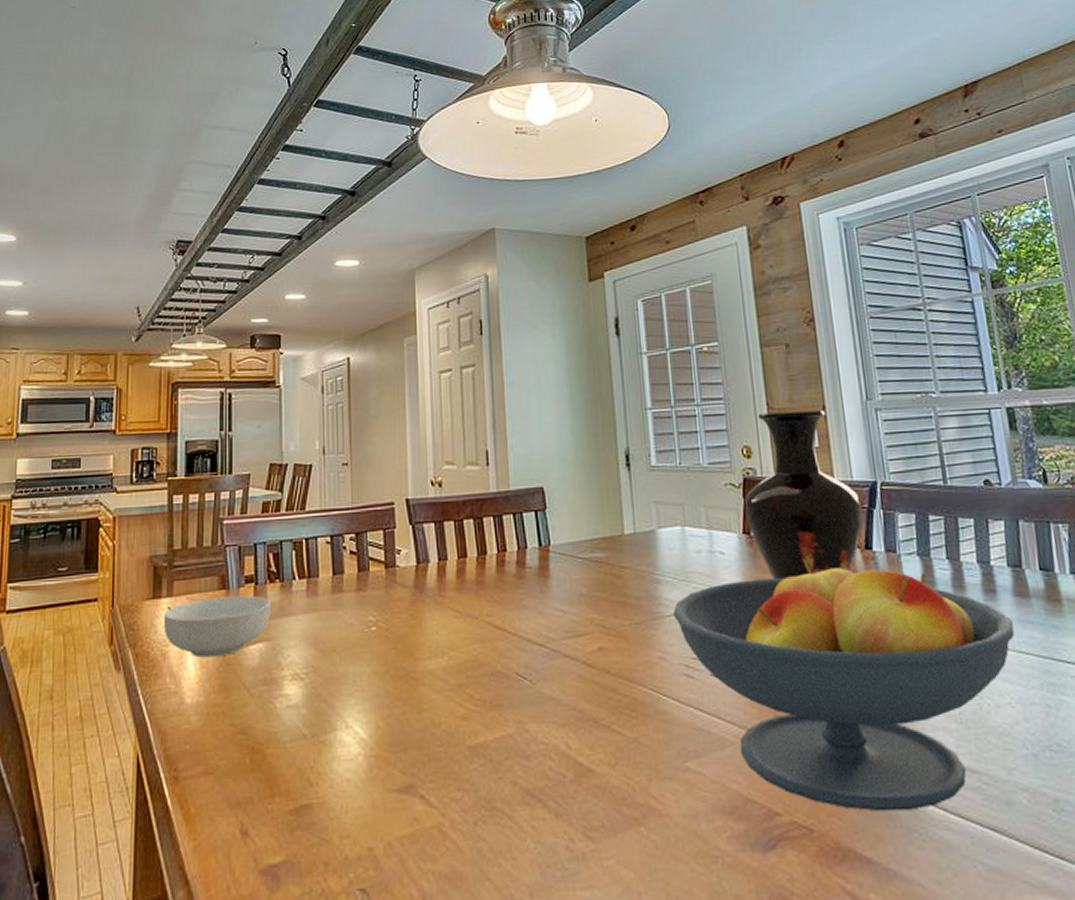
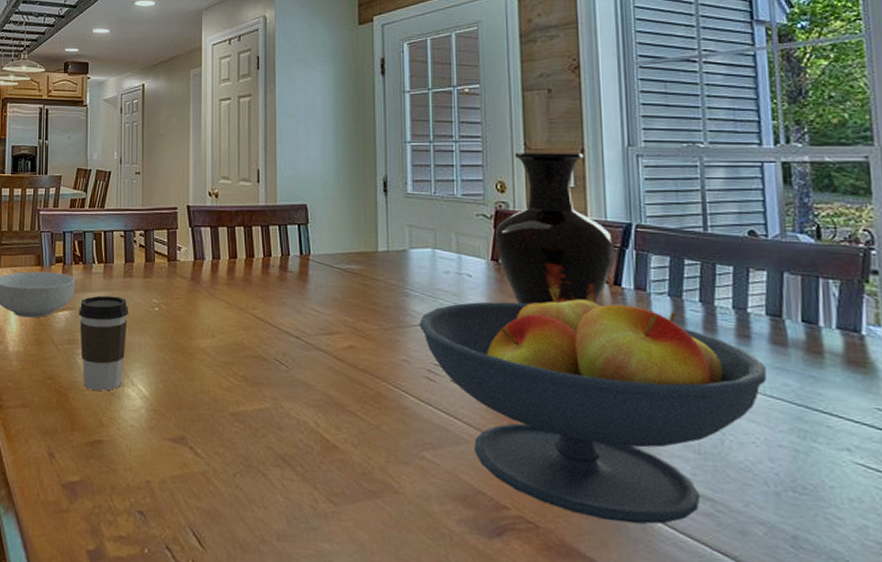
coffee cup: none [276,618,340,740] -> present [79,295,129,391]

